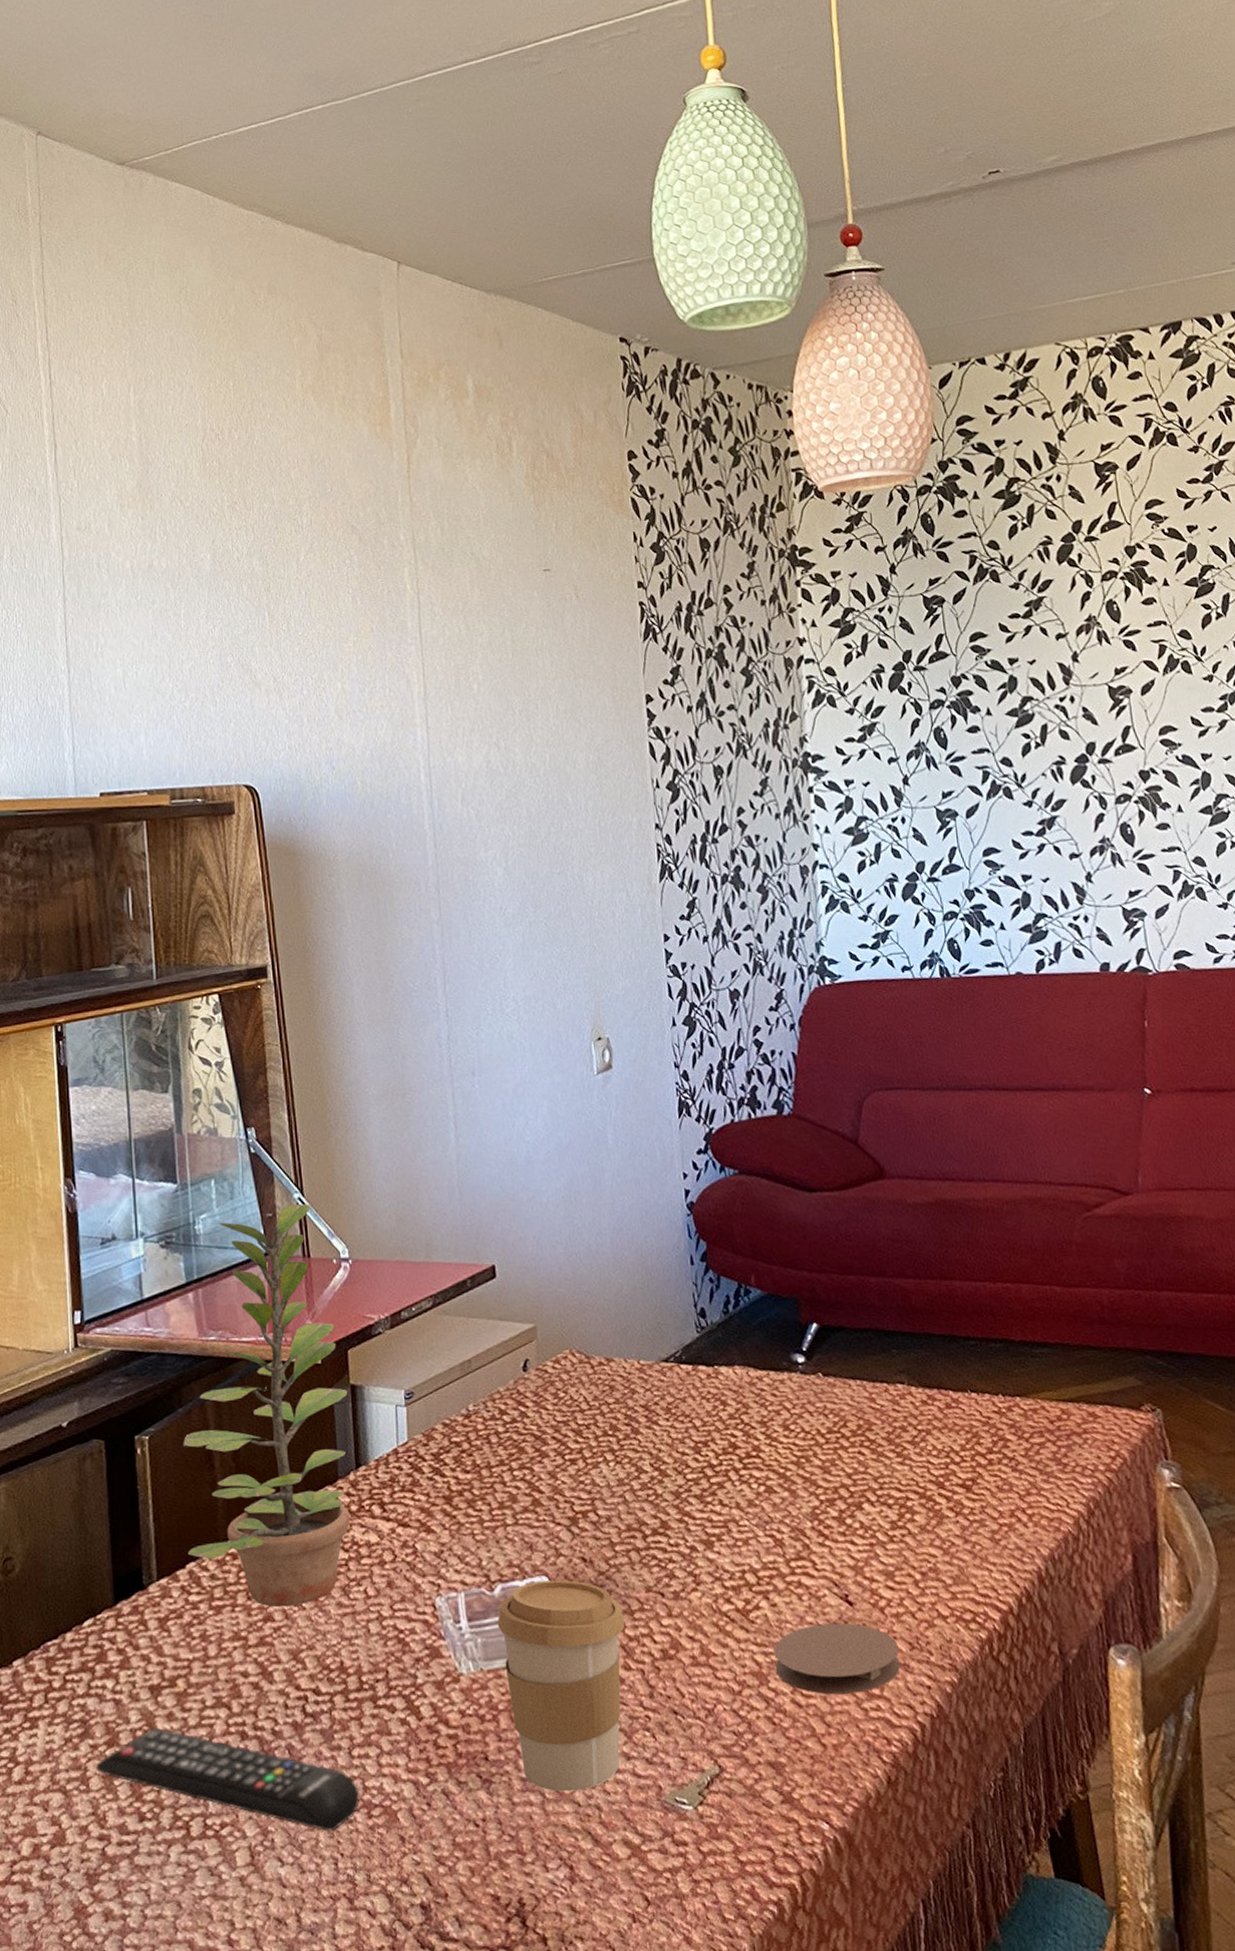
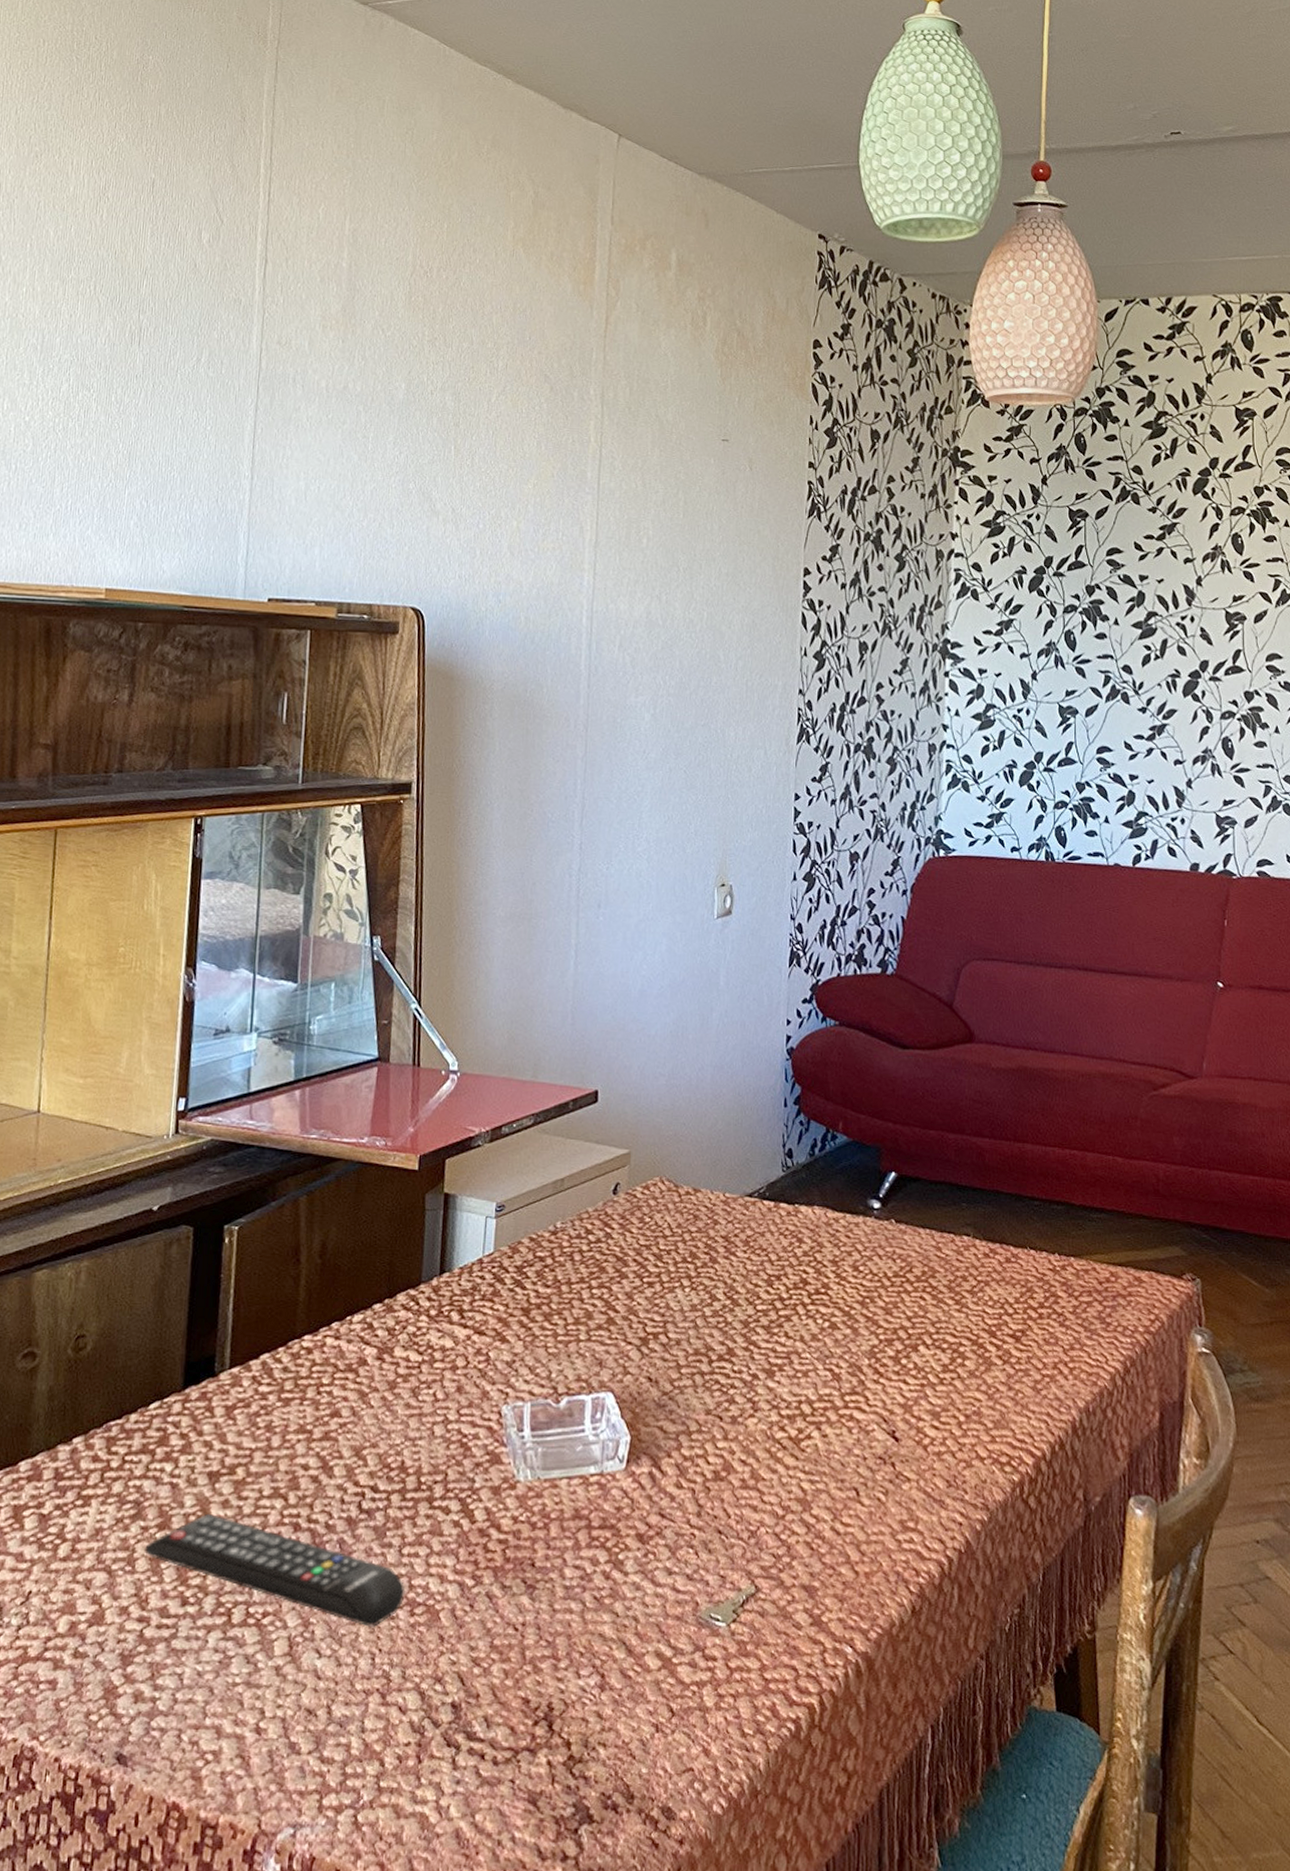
plant: present [183,1203,351,1607] -> none [264,1013,441,1404]
coffee cup: present [497,1580,625,1792] -> none [559,1397,682,1602]
coaster: present [773,1623,900,1695] -> none [819,1457,937,1525]

